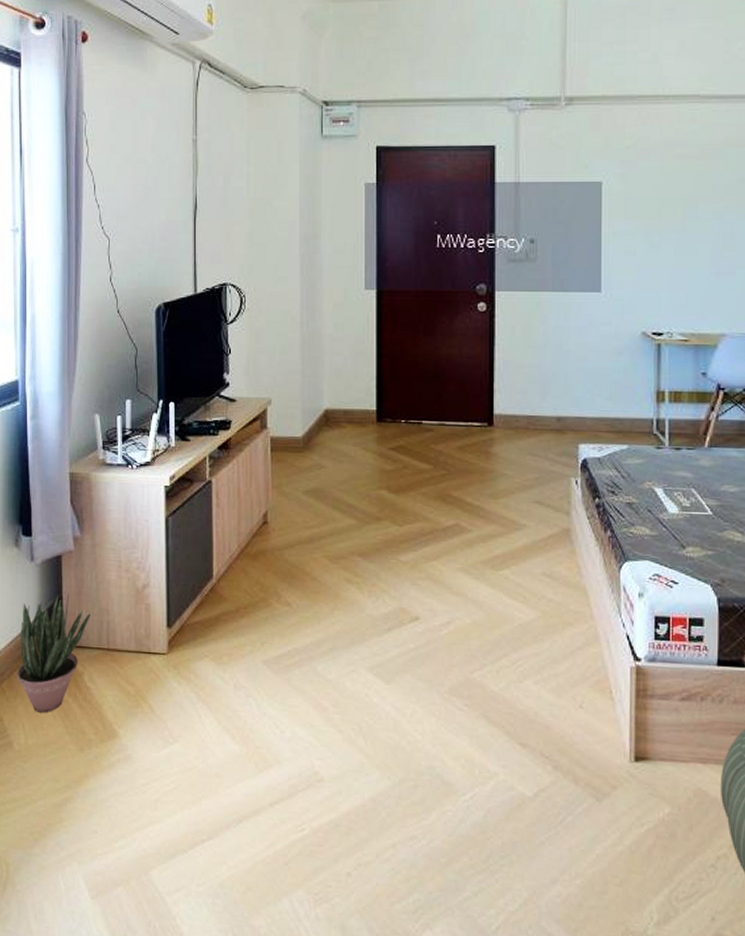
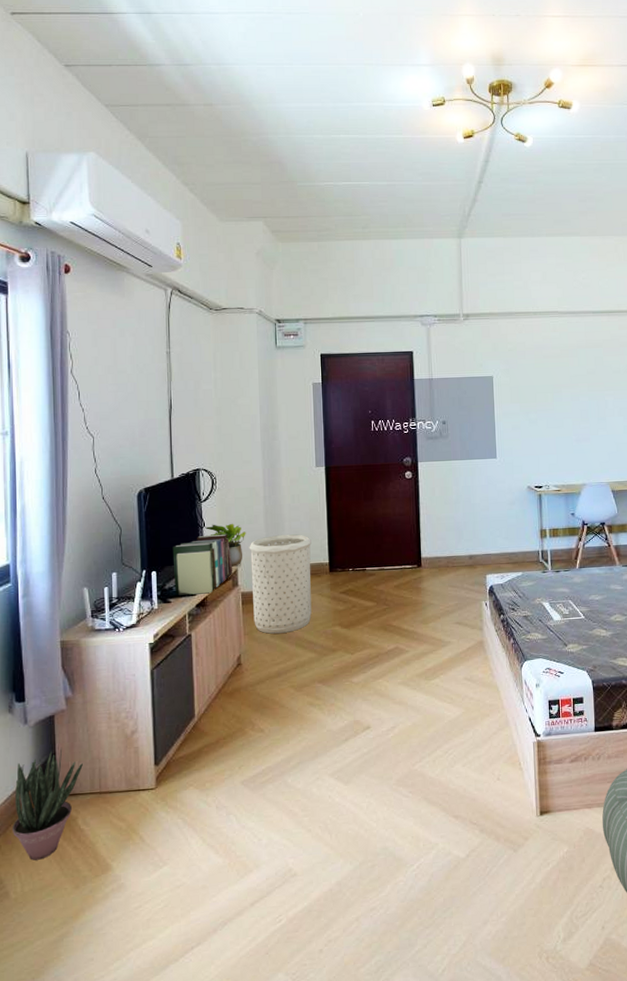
books: none [193,364,262,435] -> present [172,533,233,595]
potted plant: none [229,351,278,405] -> present [204,523,246,567]
laundry basket: none [281,371,356,491] -> present [249,534,312,634]

